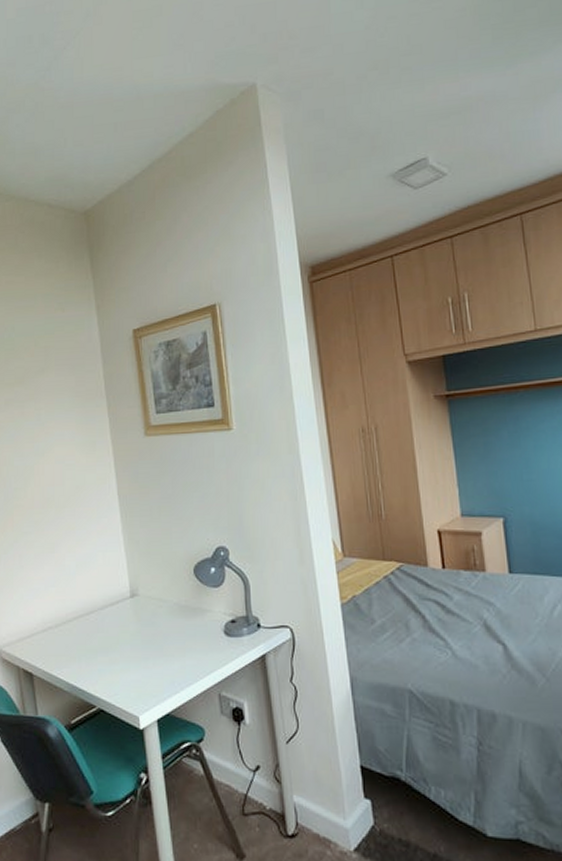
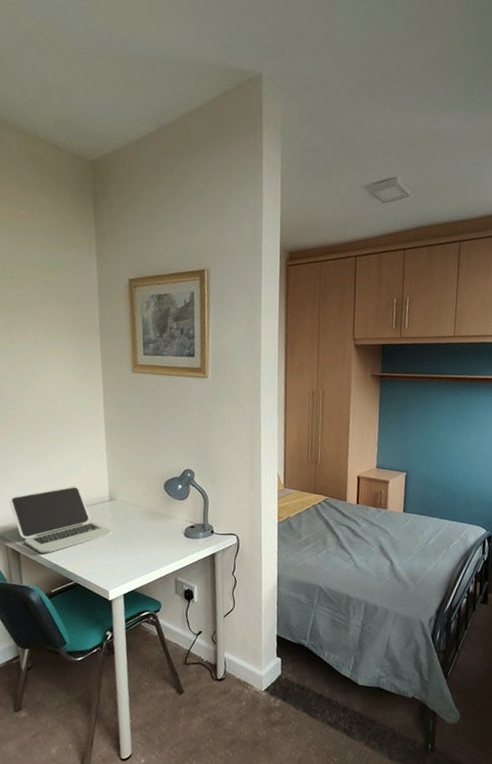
laptop: none [18,583,137,673] -> present [9,485,112,554]

